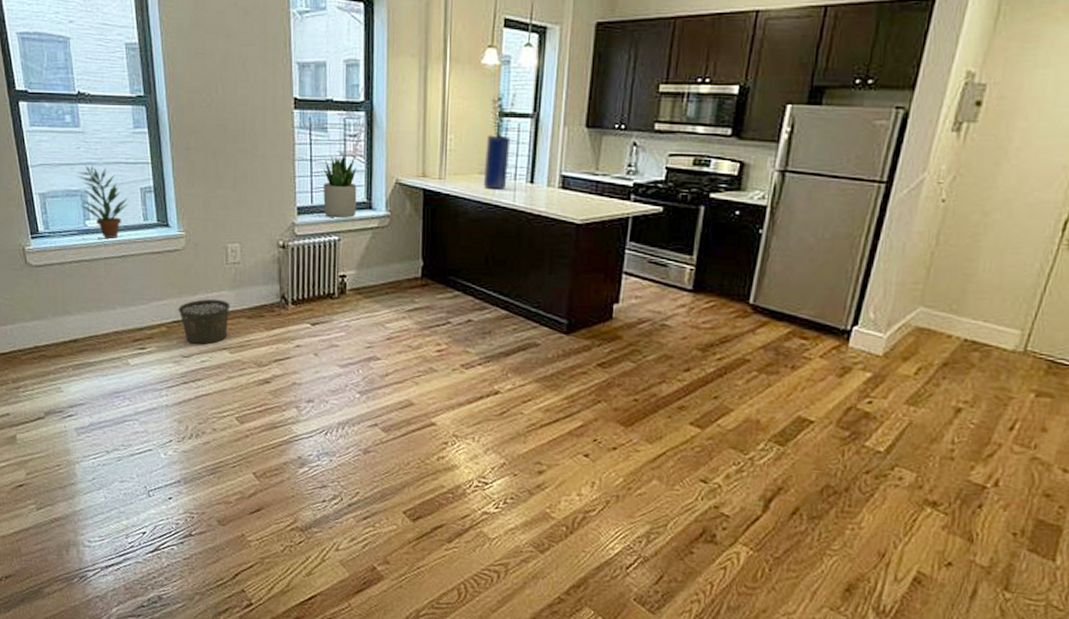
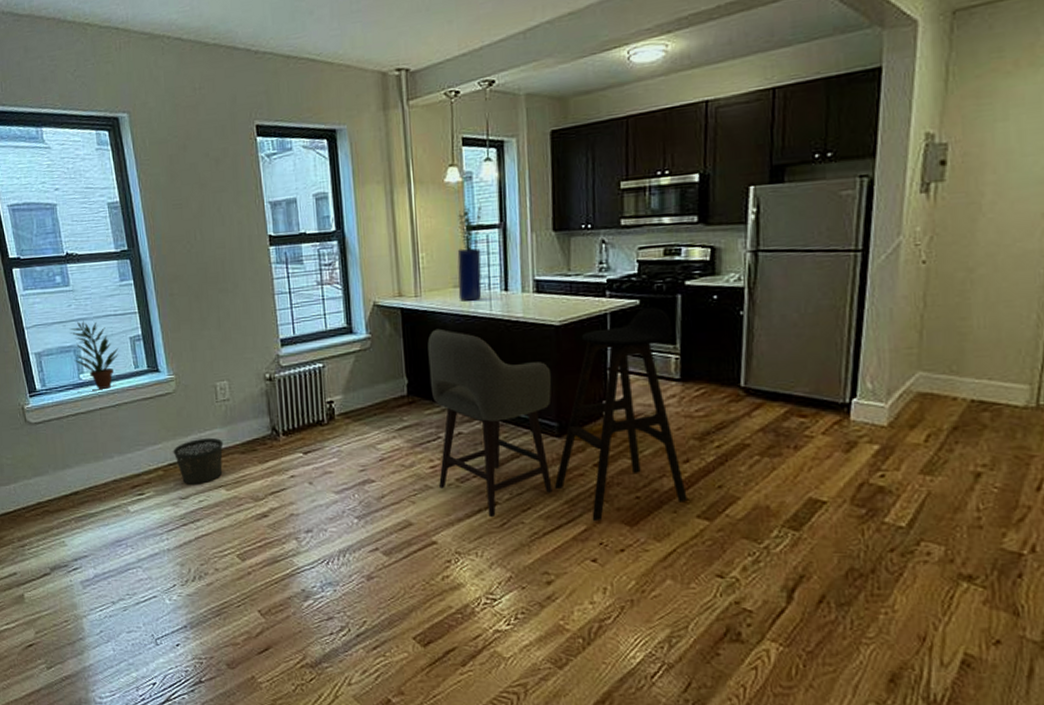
planter: present [322,152,357,219] -> none [301,281,338,347]
bar stool: none [444,214,567,406] -> present [427,328,553,518]
bar stool: none [556,215,692,419] -> present [554,306,687,522]

